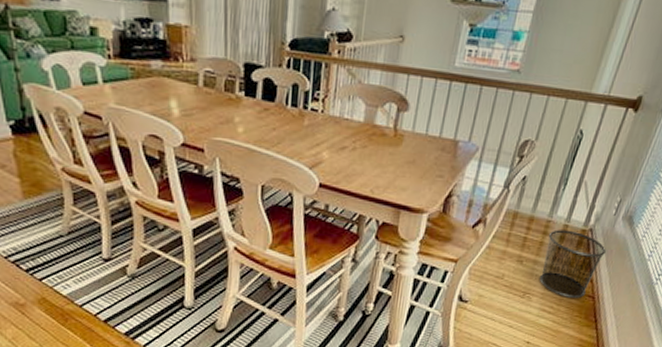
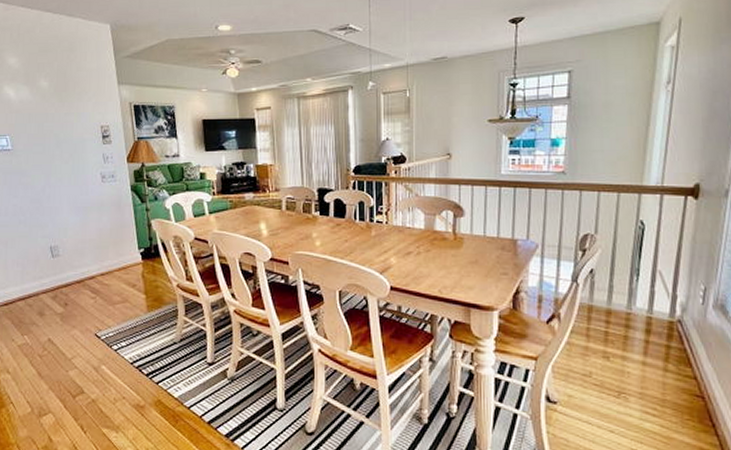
waste bin: present [539,229,606,298] -> none [631,322,703,398]

